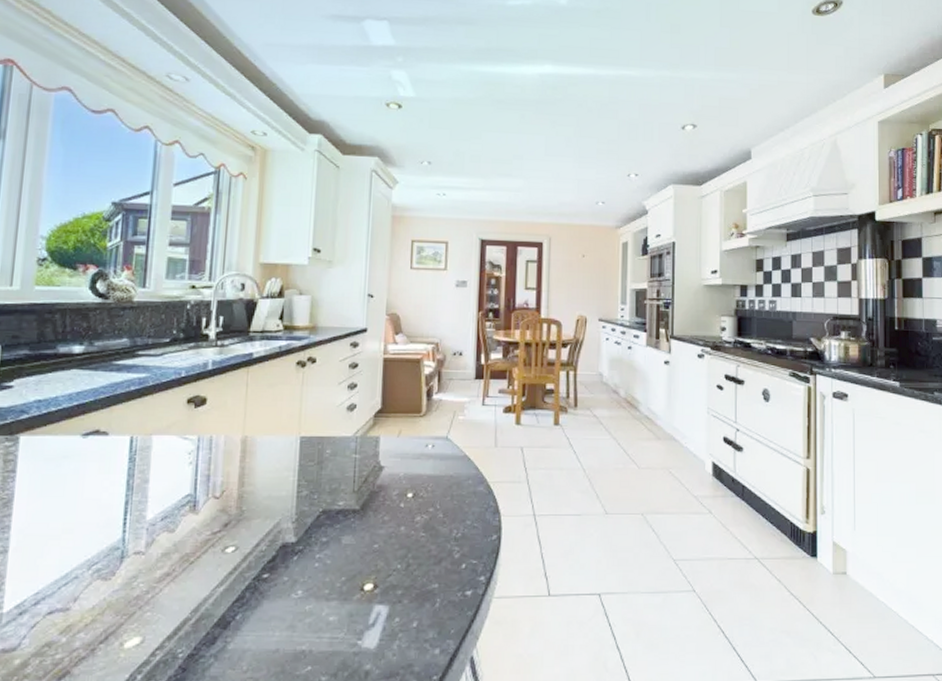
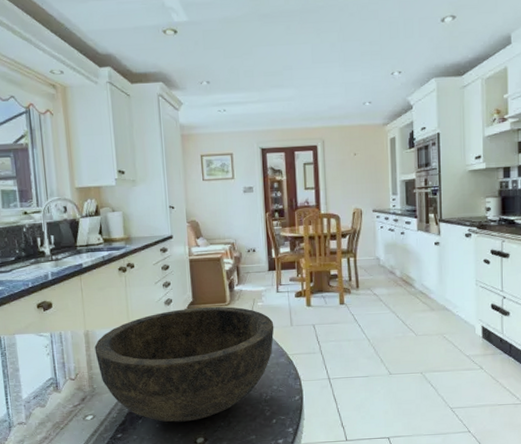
bowl: none [251,416,475,561] -> present [94,306,274,422]

